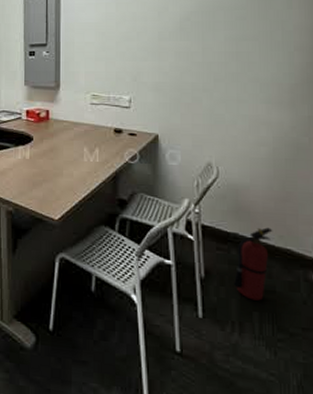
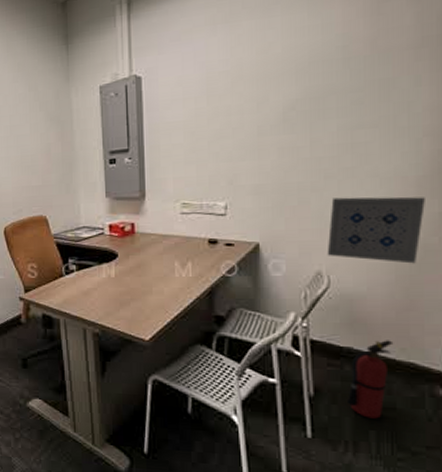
wall art: none [216,98,297,160] -> present [327,196,425,264]

